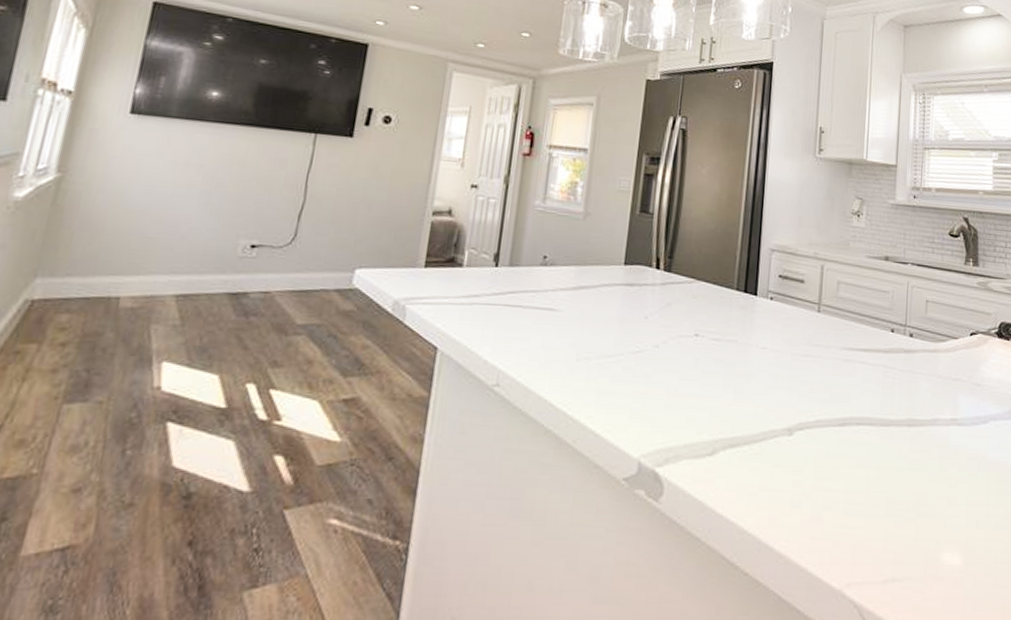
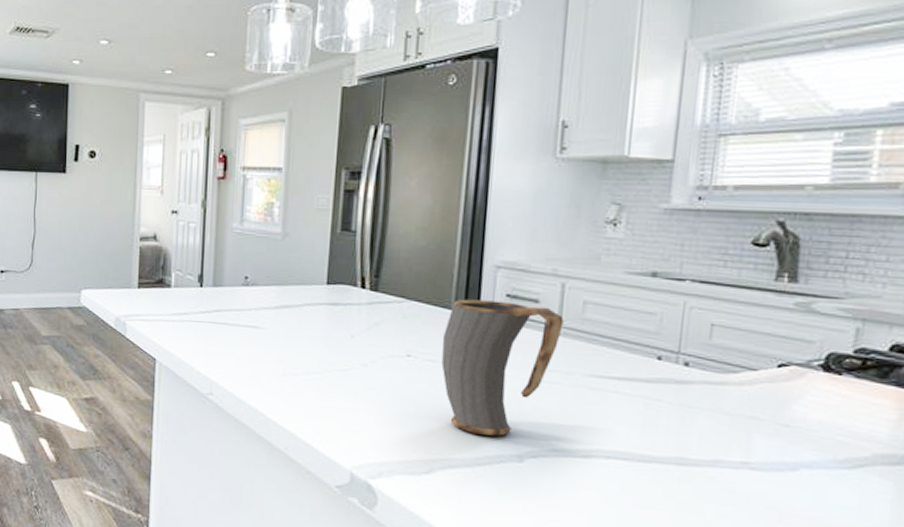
mug: none [725,279,823,411] -> present [441,299,564,436]

